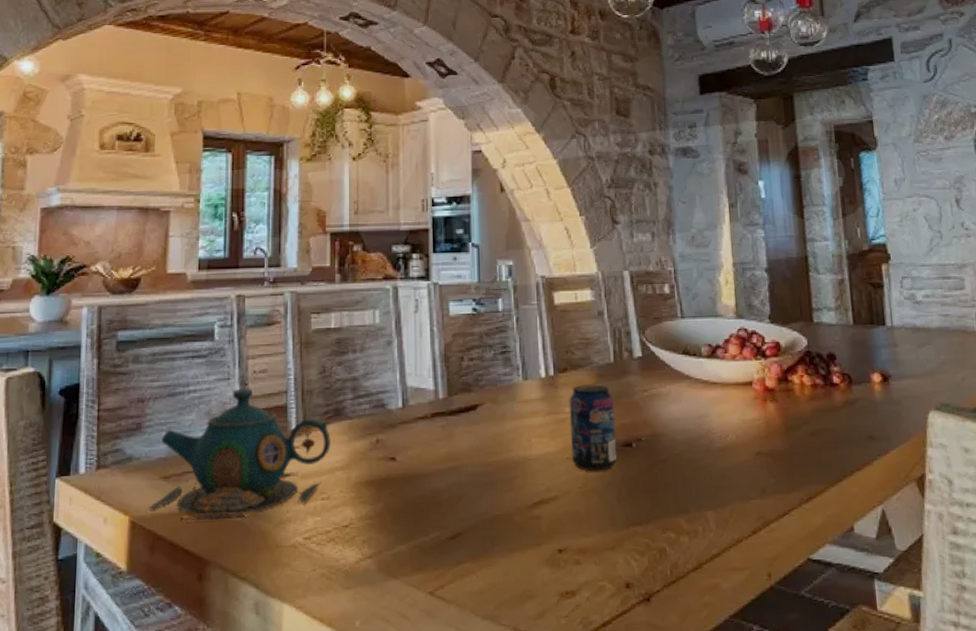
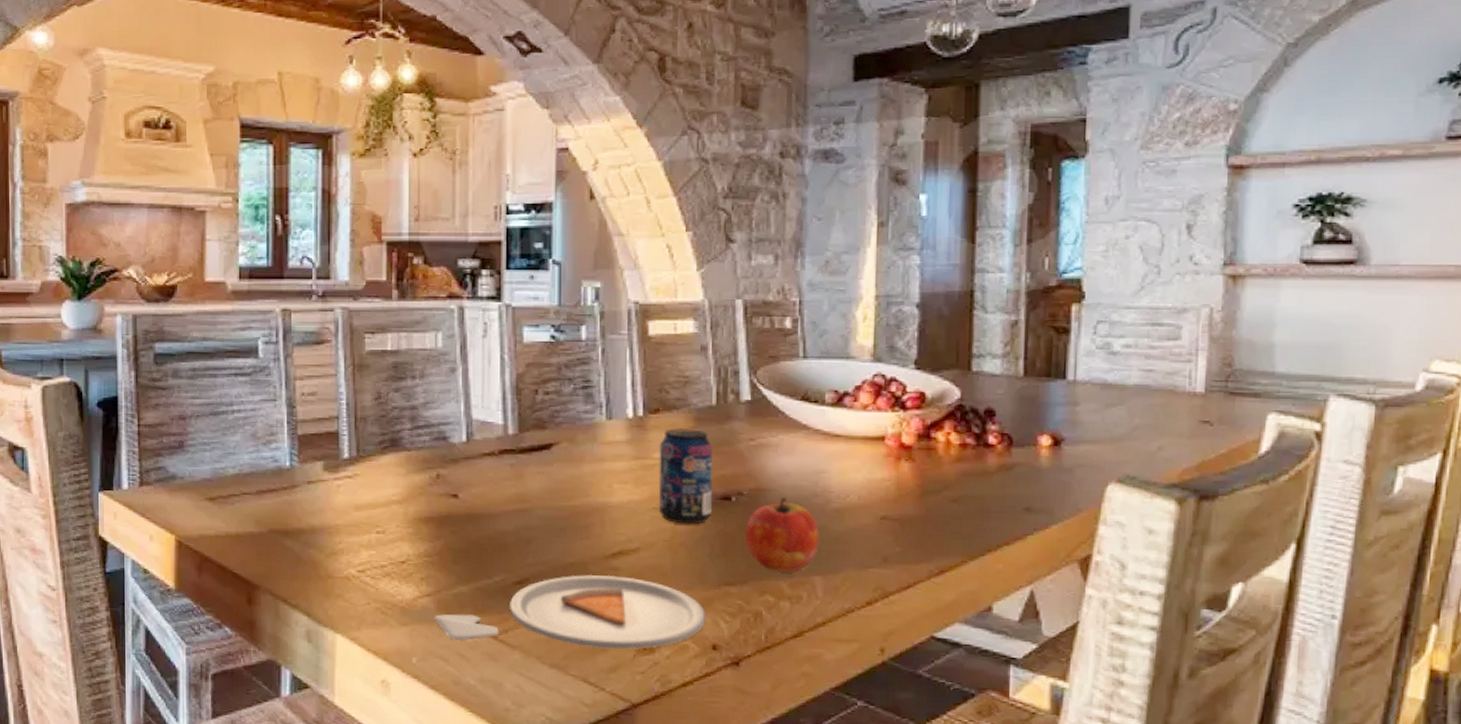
teapot: present [147,389,332,521] -> none [193,412,388,547]
dinner plate: none [376,523,619,600] -> present [435,574,706,650]
apple: none [645,441,709,510] -> present [745,497,820,573]

